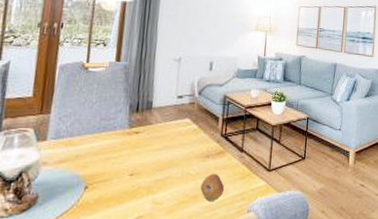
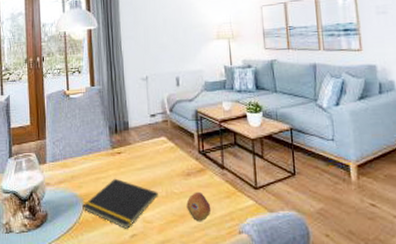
notepad: none [84,158,173,211] -> present [82,178,158,229]

